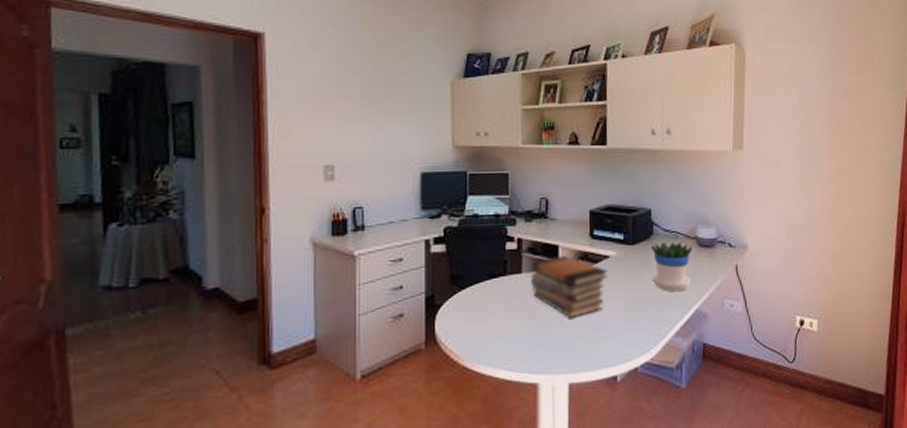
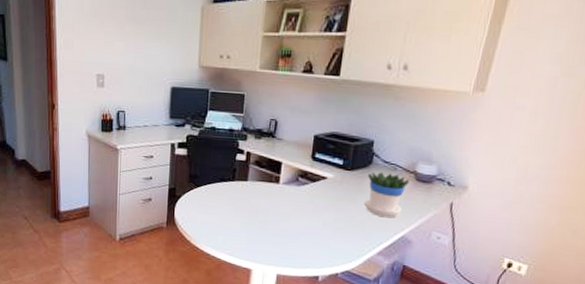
book stack: present [531,256,609,318] -> none [254,171,325,224]

